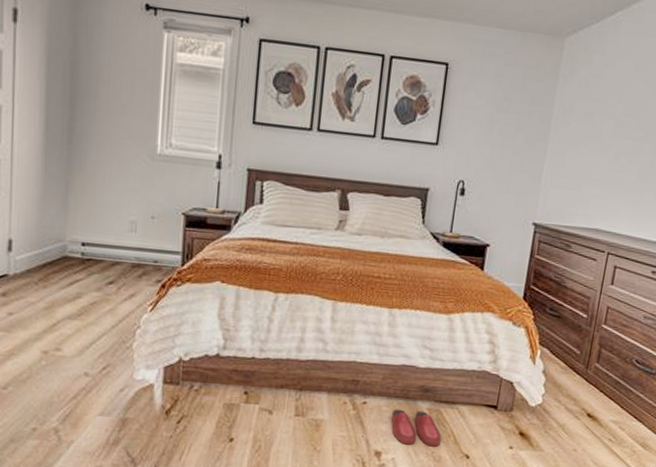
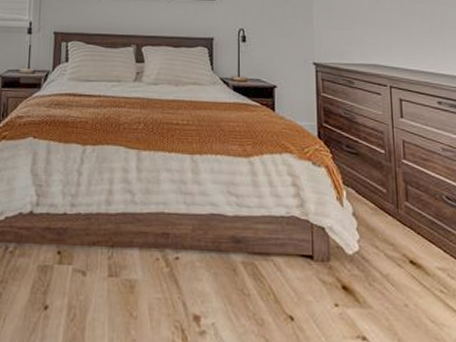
slippers: present [391,409,442,447] -> none [205,264,261,307]

